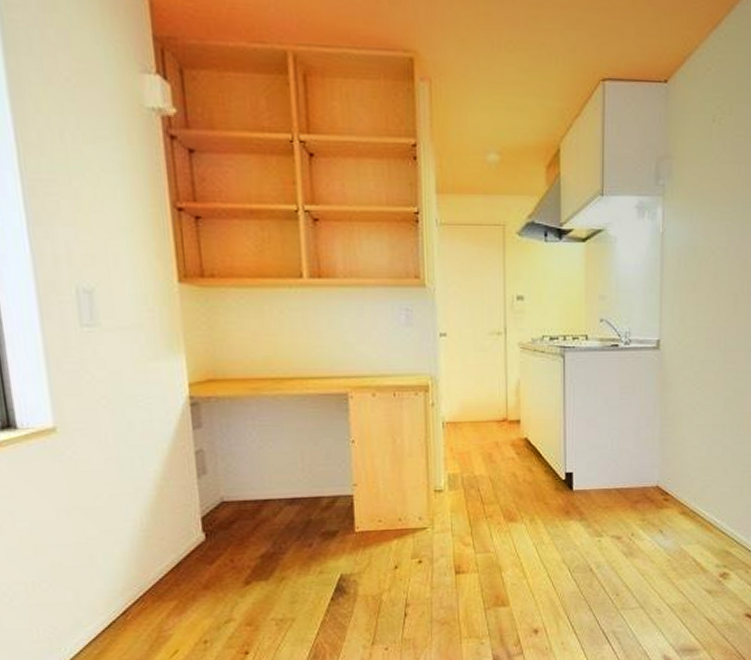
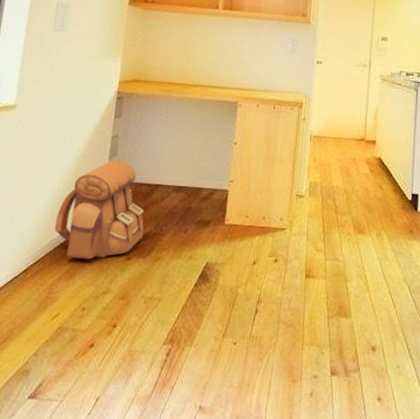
backpack: none [146,478,261,593] -> present [55,160,144,260]

